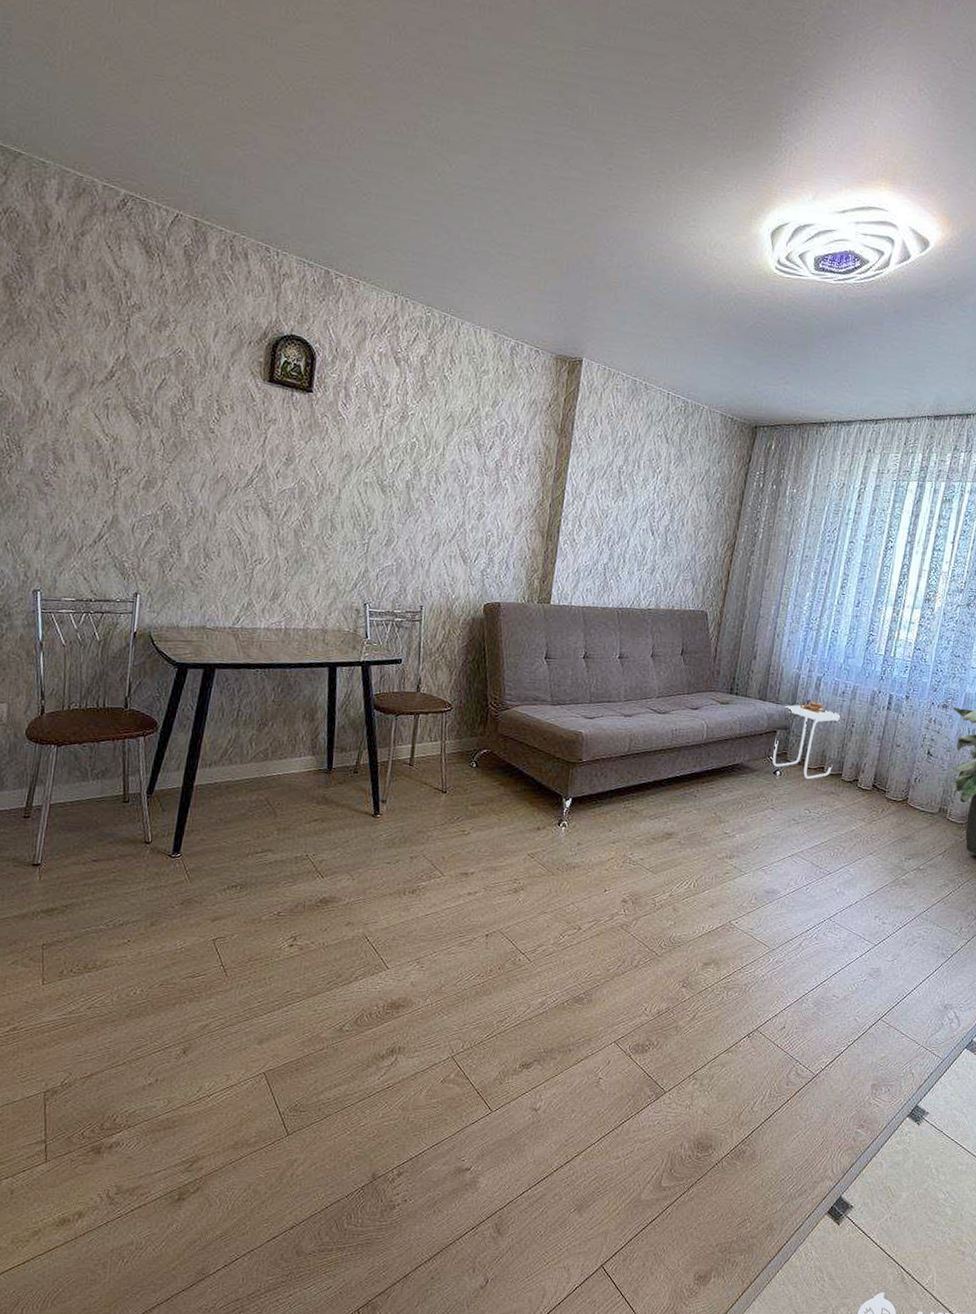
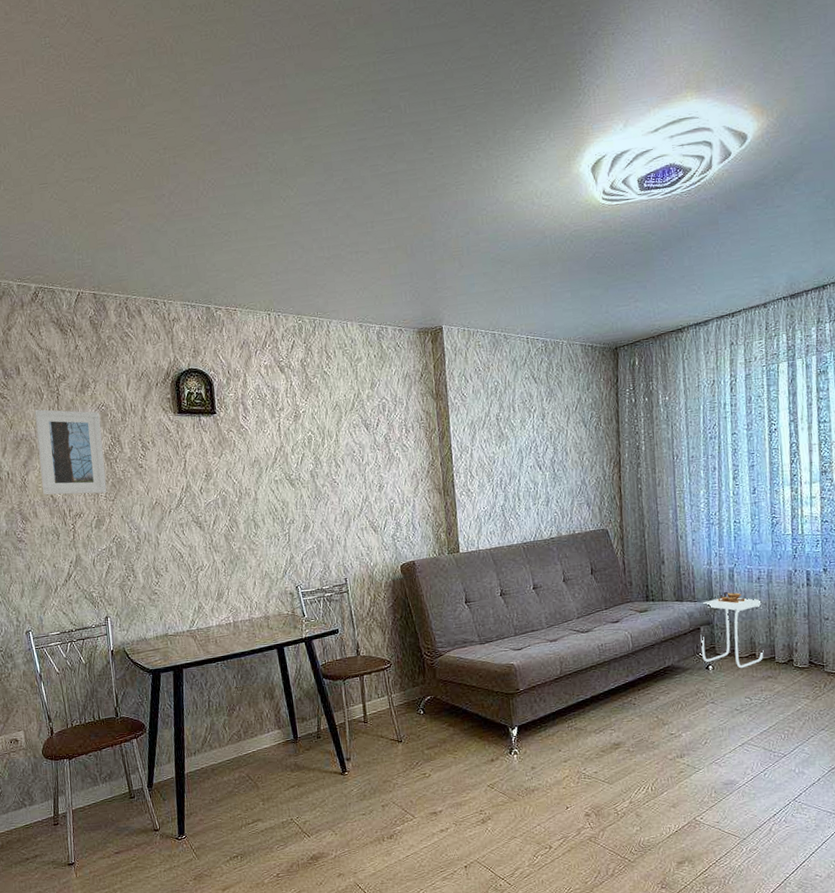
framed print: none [86,336,175,453] -> present [34,409,107,495]

